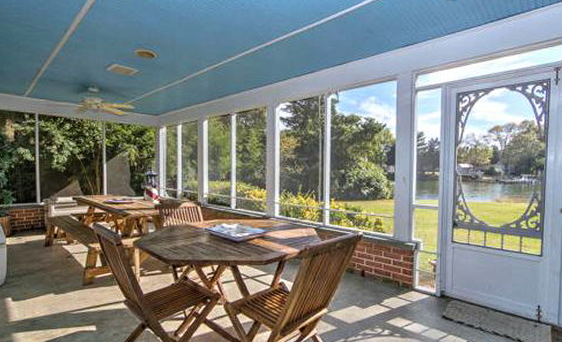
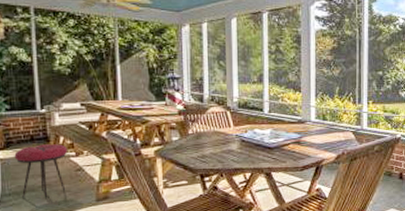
stool: none [18,233,61,281] -> present [14,144,68,198]

